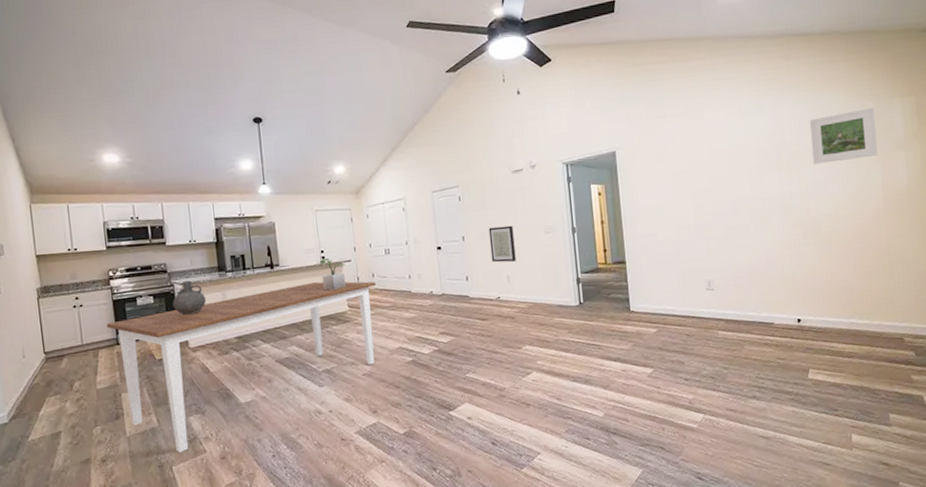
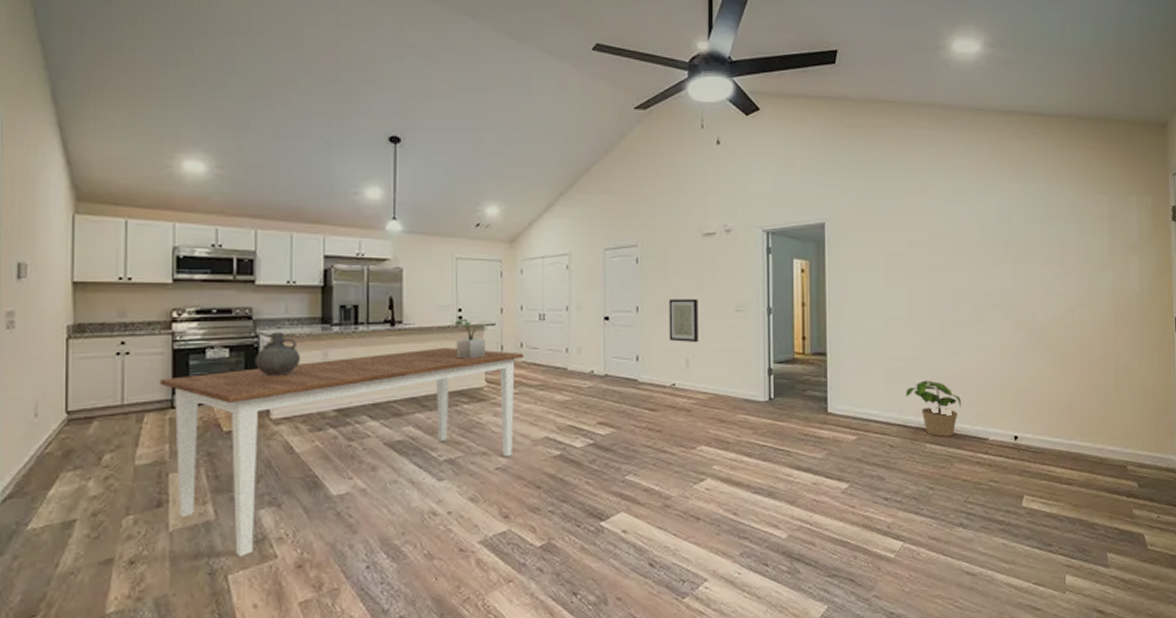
potted plant: none [697,277,748,325] -> present [905,380,961,437]
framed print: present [809,108,878,164] -> none [1040,204,1111,260]

